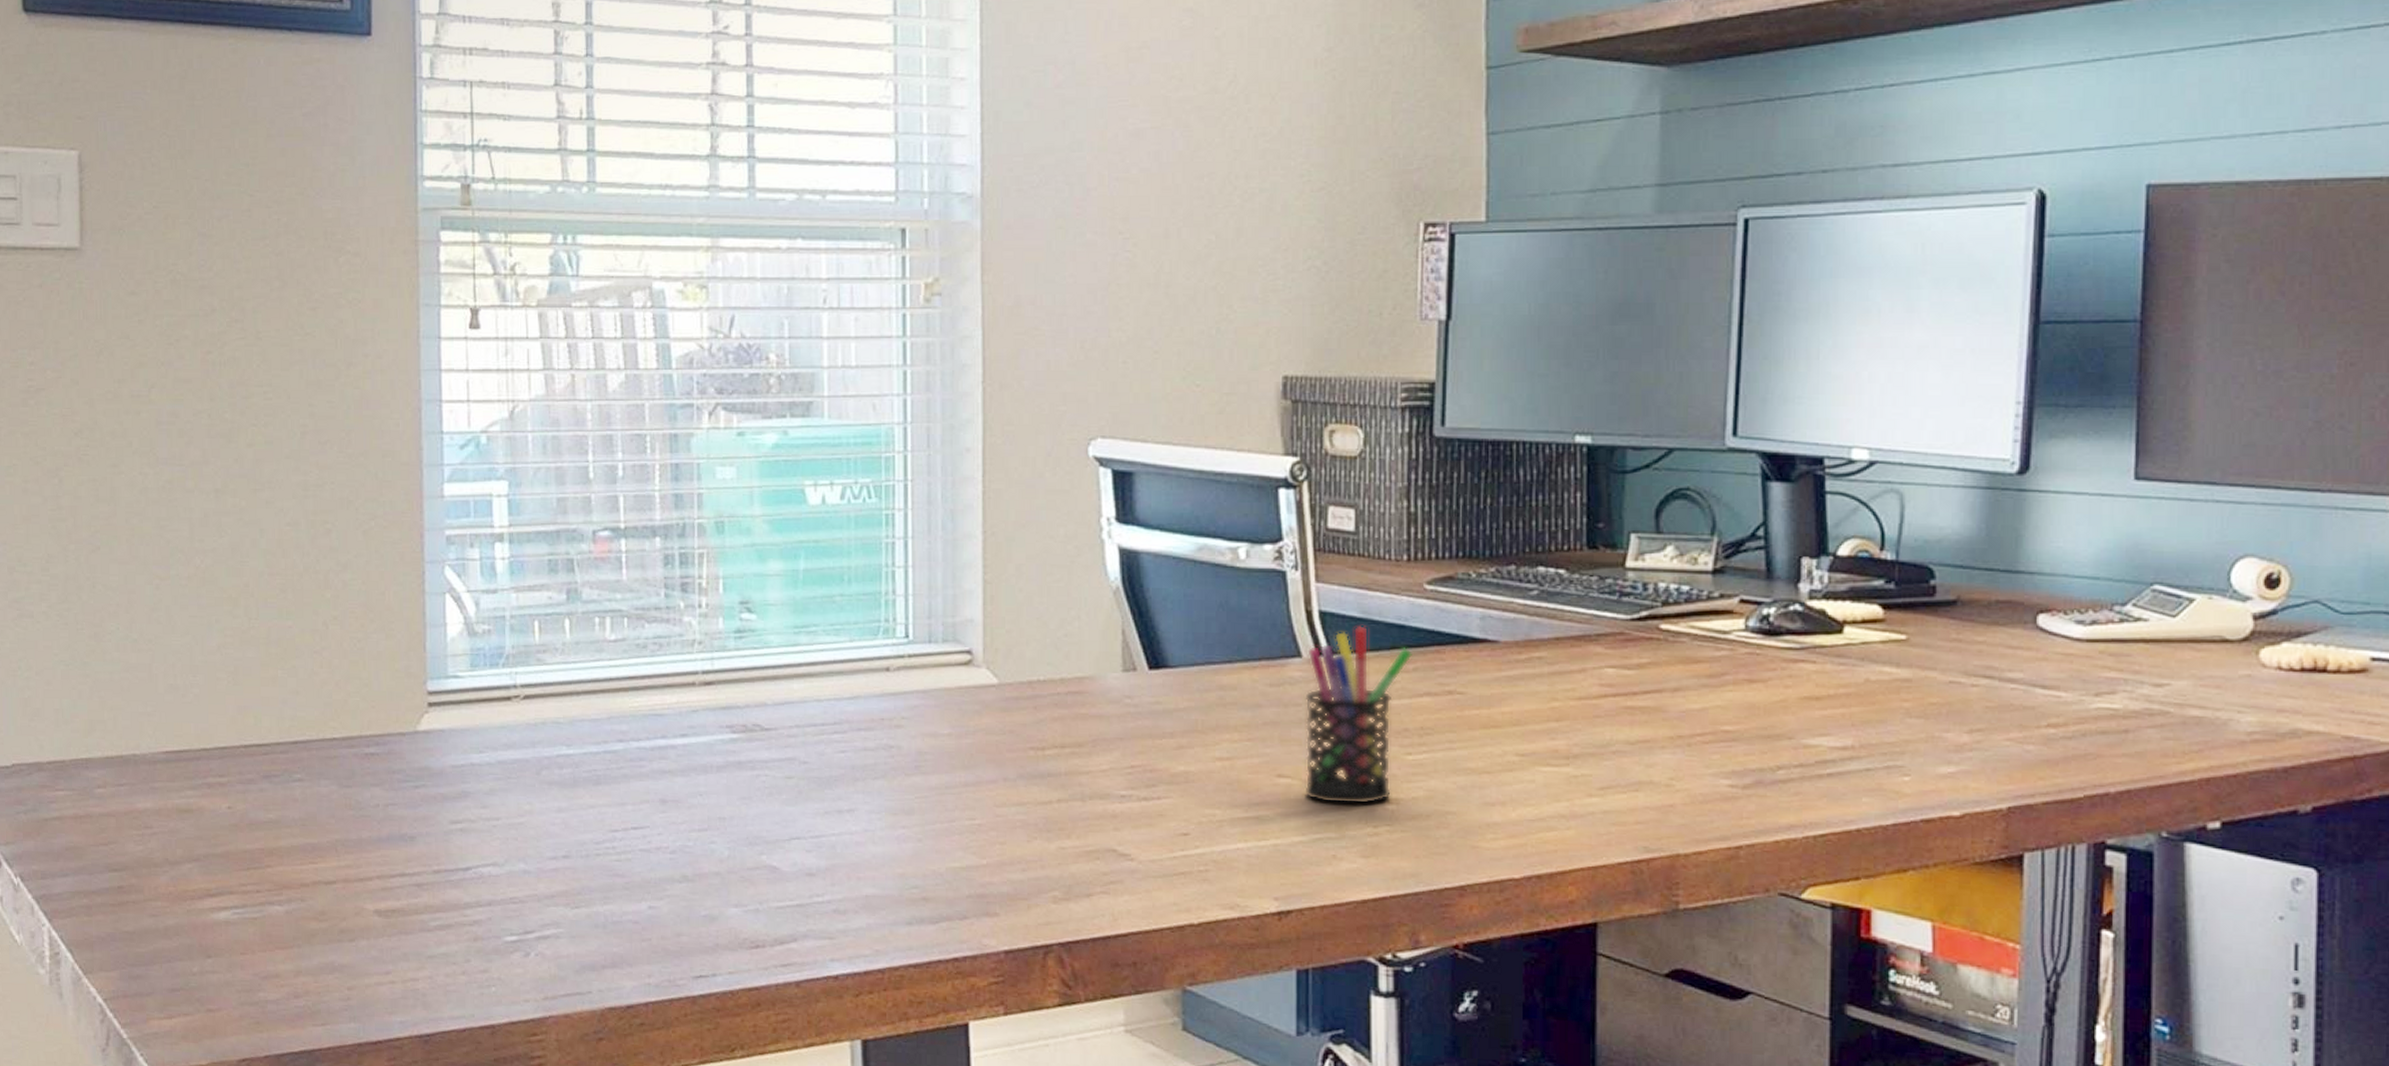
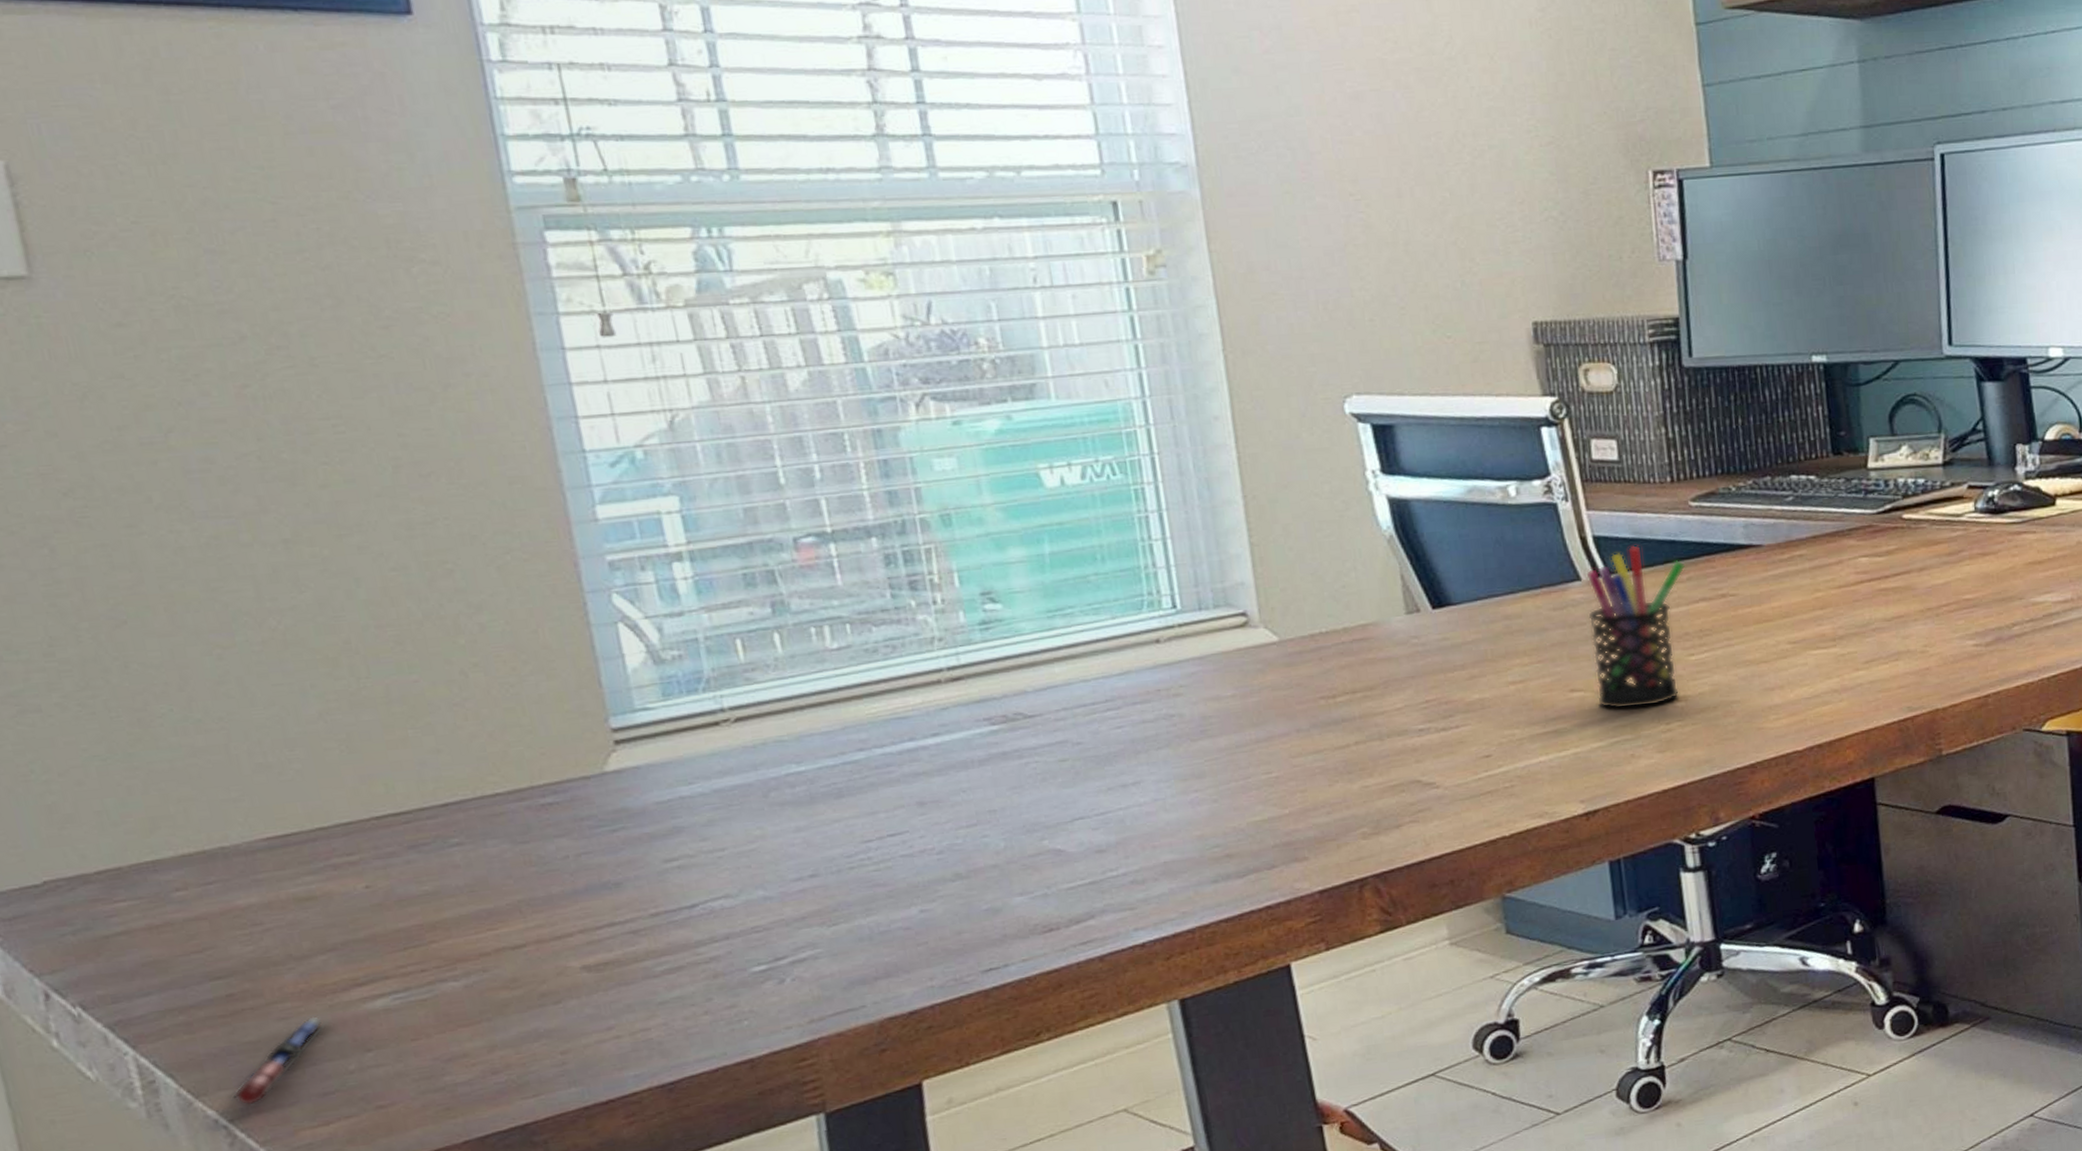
pen: none [107,918,185,989] -> present [230,1017,329,1106]

